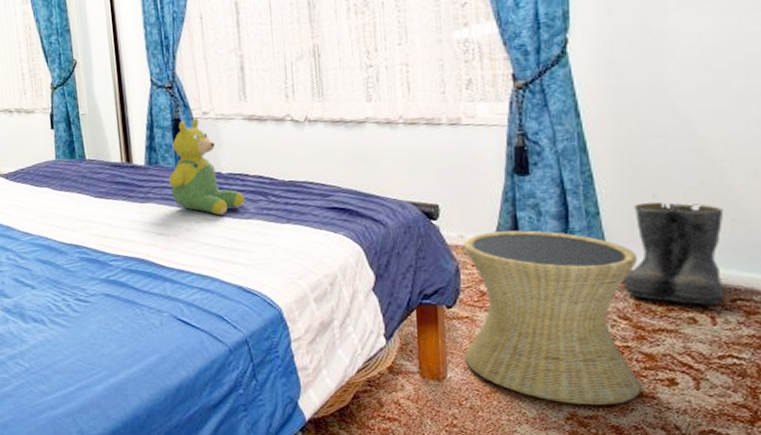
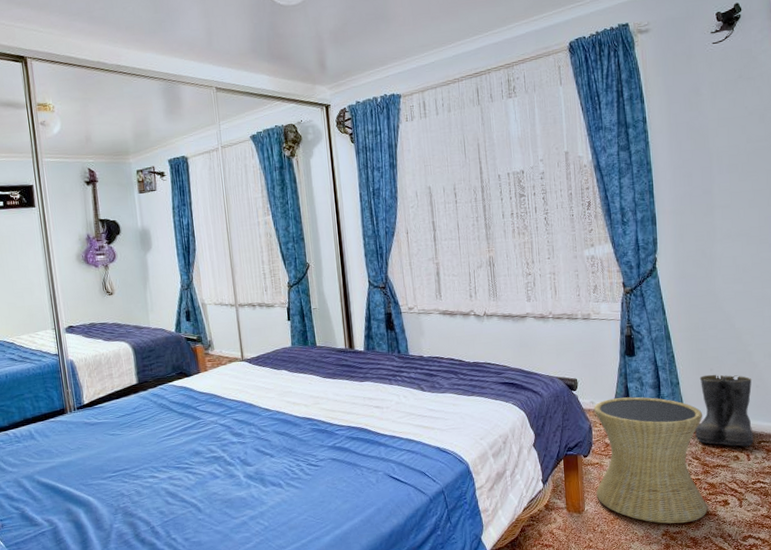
teddy bear: present [168,117,246,215] -> none [382,312,442,390]

